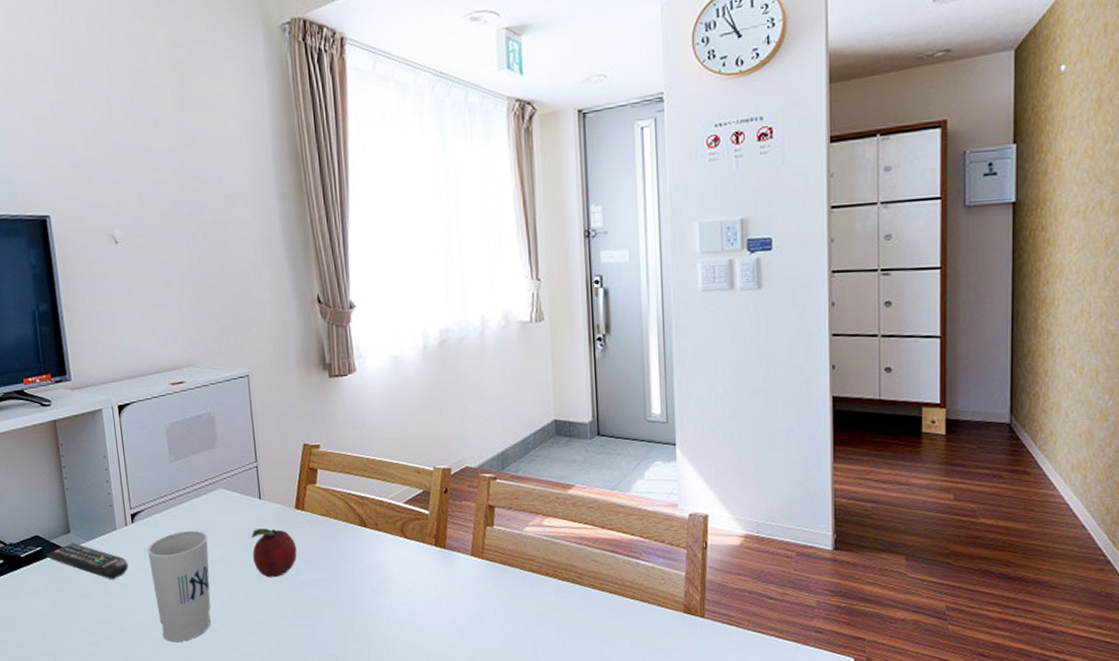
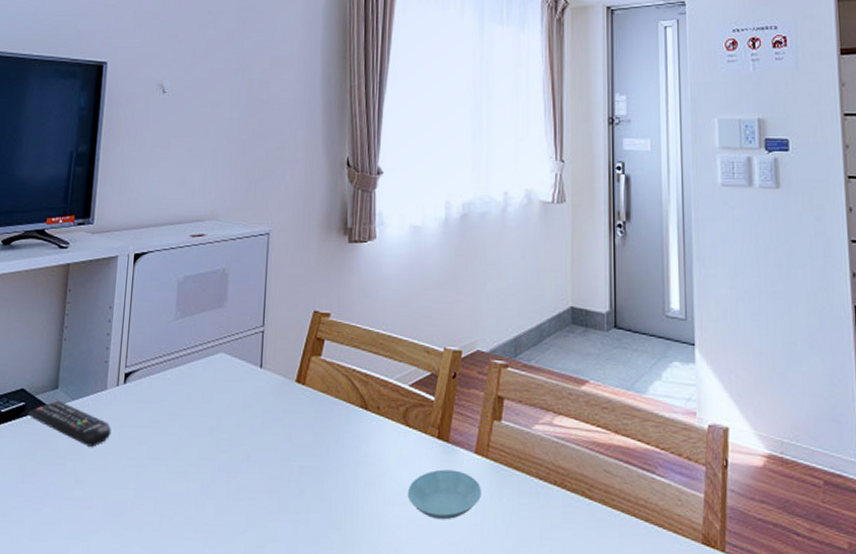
cup: present [147,530,211,642] -> none [132,397,200,529]
fruit: present [251,528,297,578] -> none [244,401,291,461]
saucer: none [411,571,480,613] -> present [407,469,481,520]

